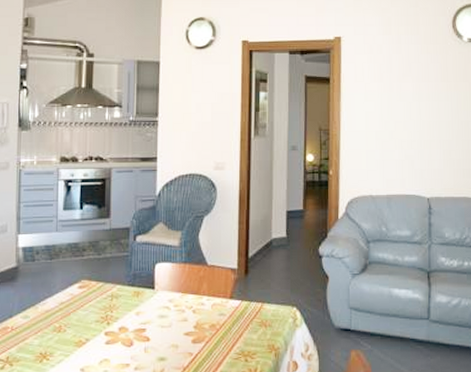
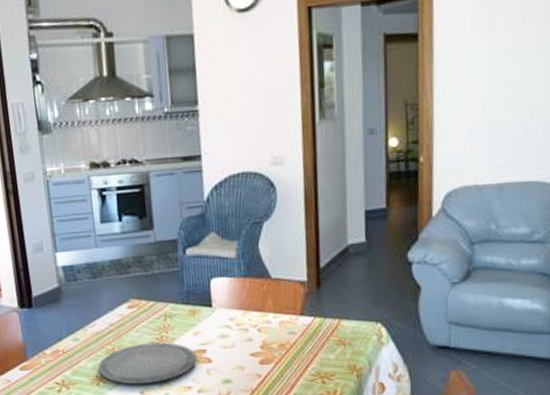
plate: none [43,321,136,362] -> present [98,342,196,385]

